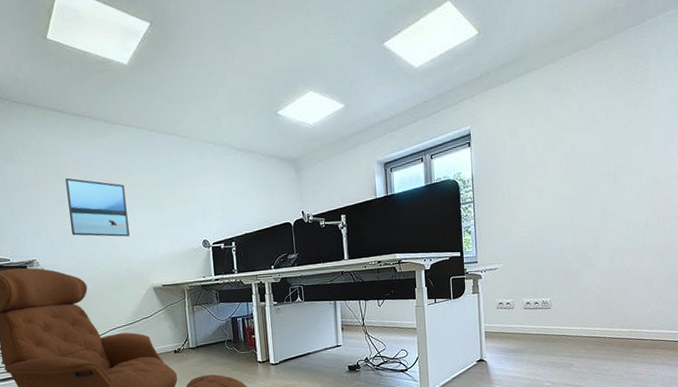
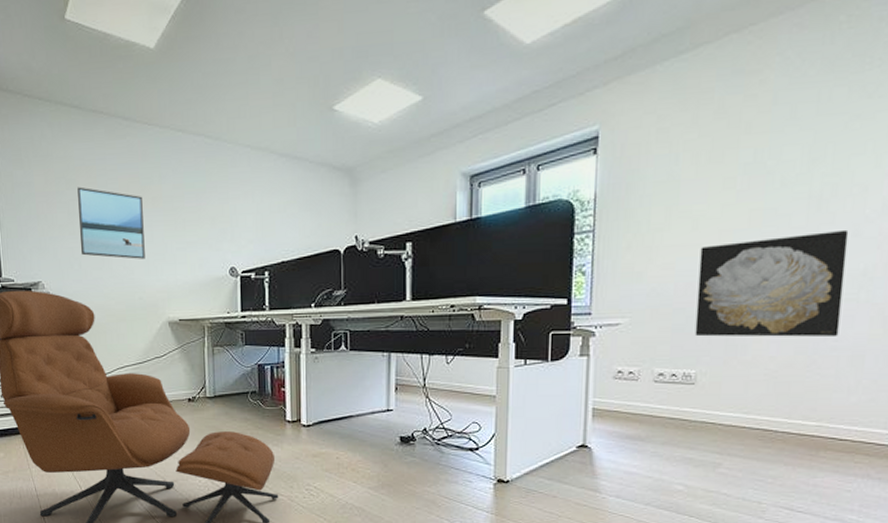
wall art: none [545,195,636,274] -> present [695,229,849,338]

